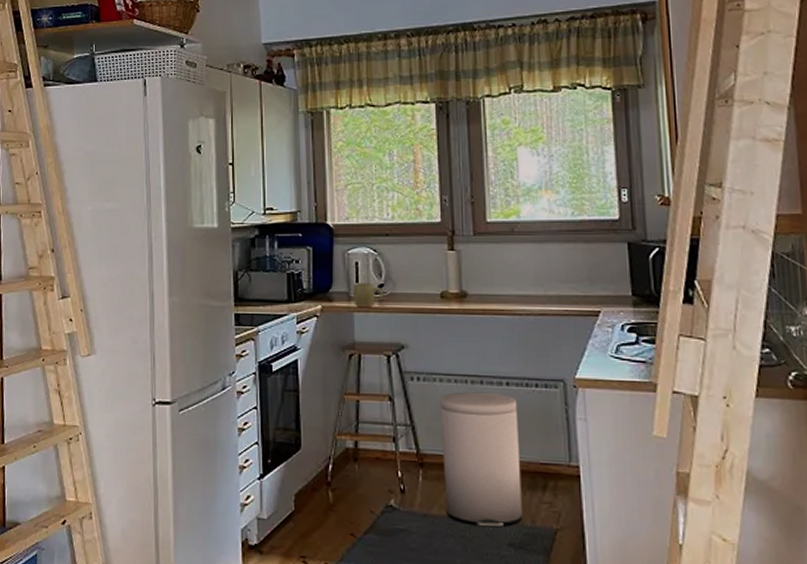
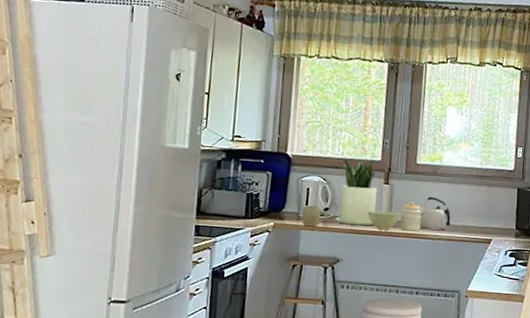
planter: none [393,222,442,304] -> present [335,158,378,227]
bowl: none [431,283,475,307] -> present [367,210,402,231]
jar: none [474,269,502,306] -> present [399,201,422,232]
kettle: none [495,261,541,304] -> present [418,196,451,231]

